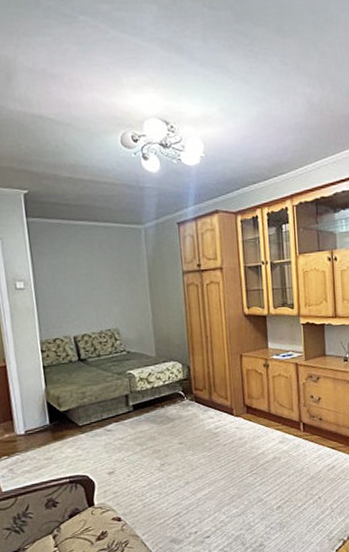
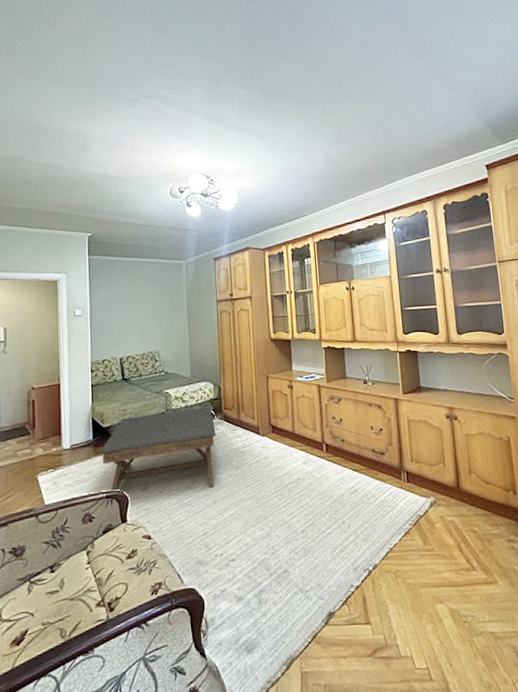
coffee table: none [58,388,187,477] -> present [99,407,216,492]

